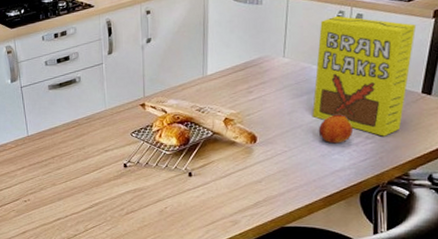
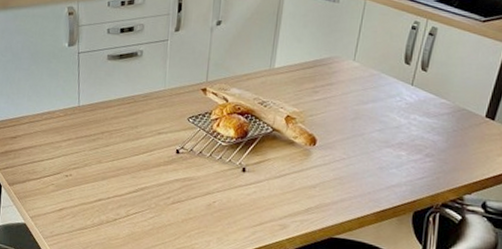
cereal box: present [313,15,417,137] -> none [376,25,489,157]
fruit: present [319,114,354,144] -> none [380,127,415,158]

